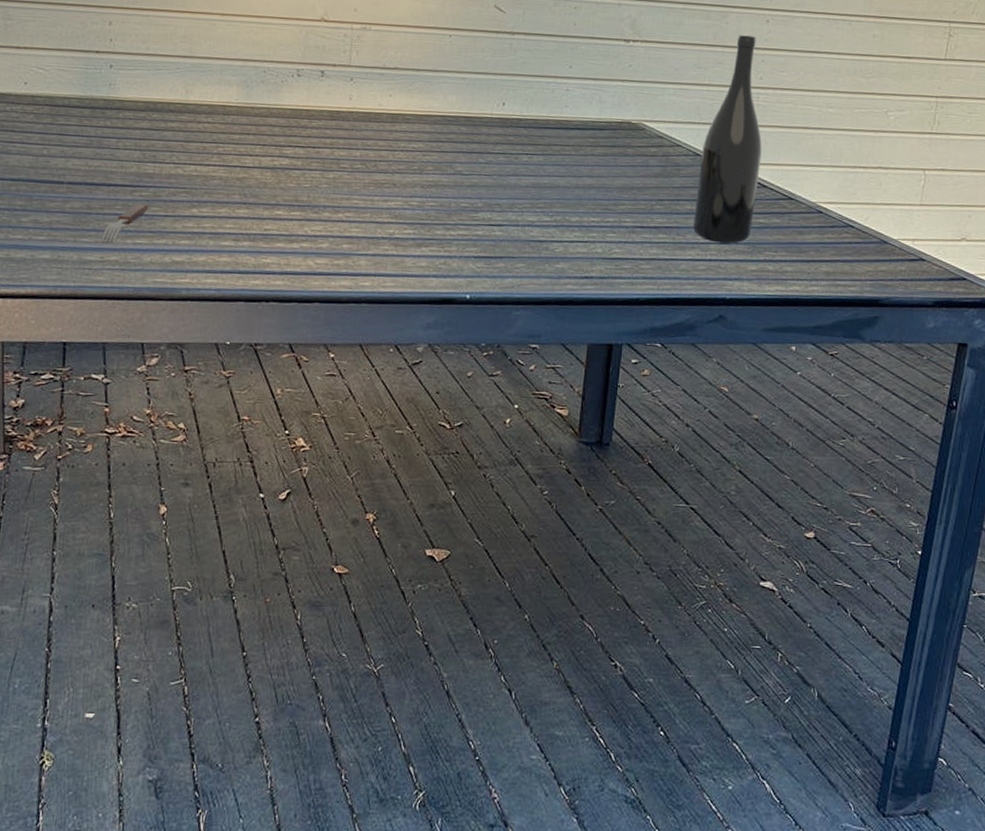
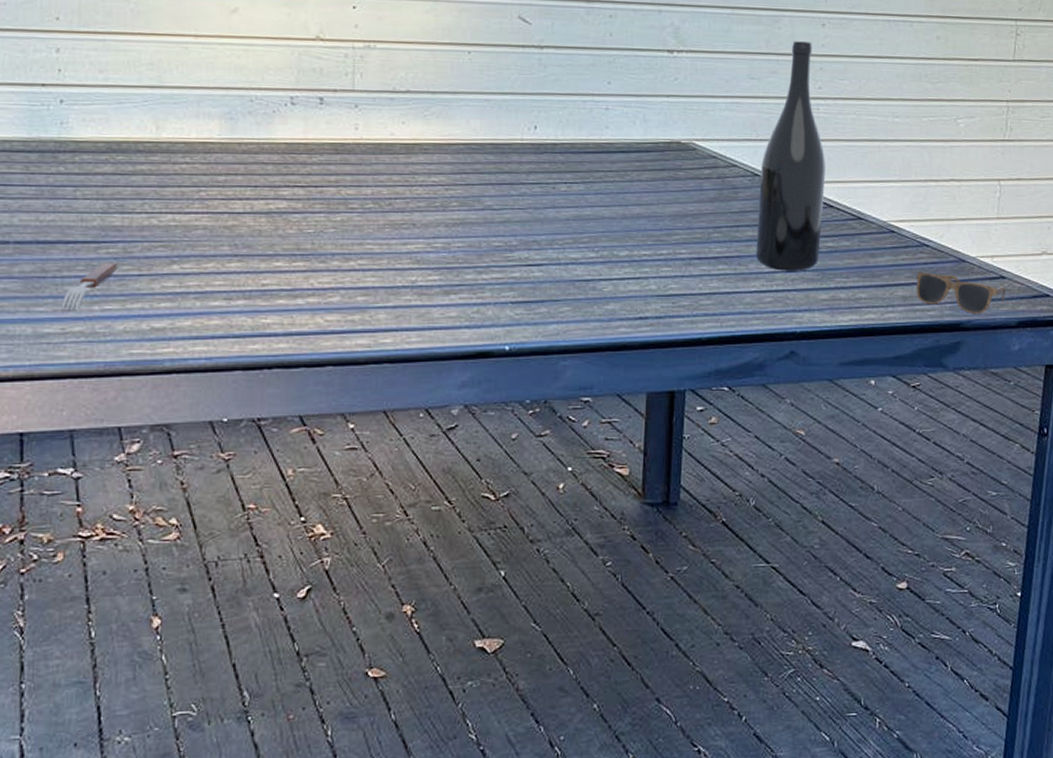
sunglasses: none [839,250,924,292] -> present [916,272,1006,314]

